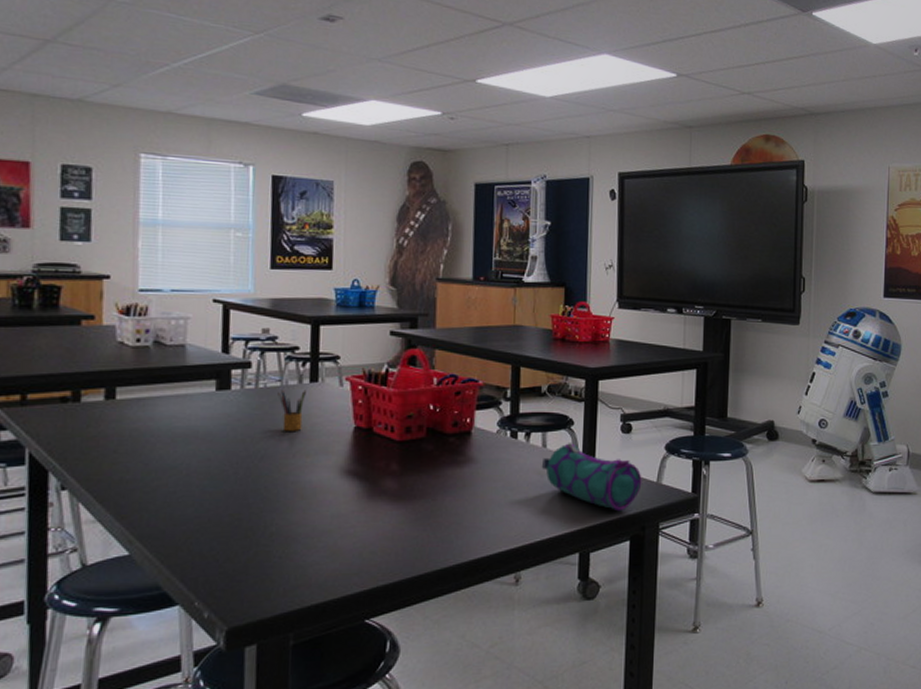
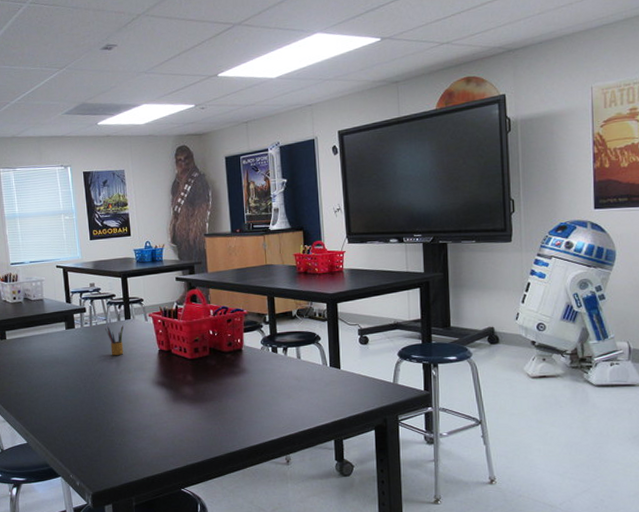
pencil case: present [541,442,642,512] -> none [298,353,381,407]

